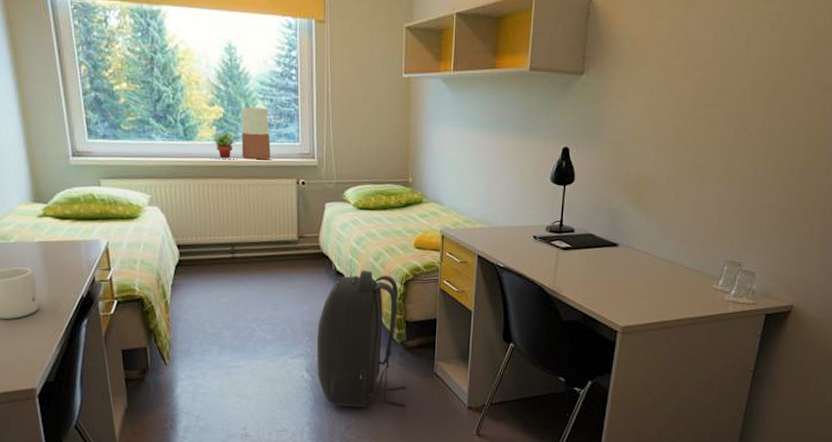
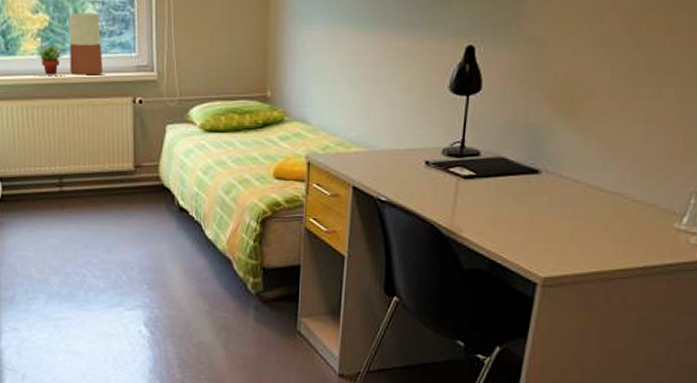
backpack: present [317,270,406,408] -> none [157,205,263,371]

